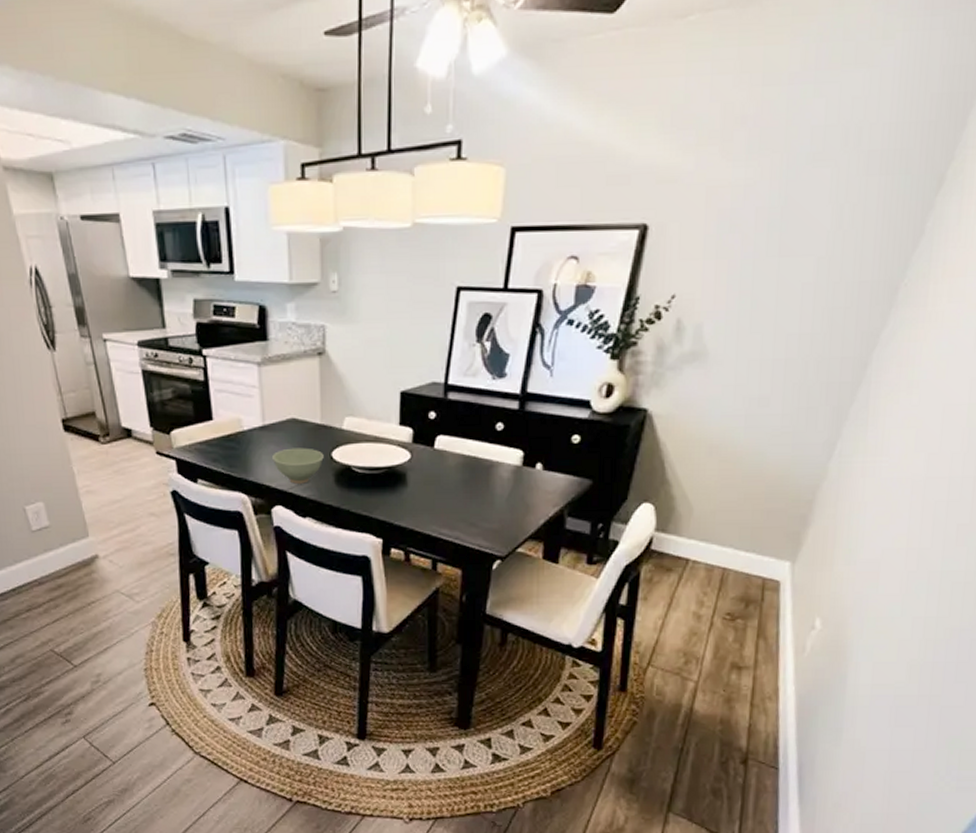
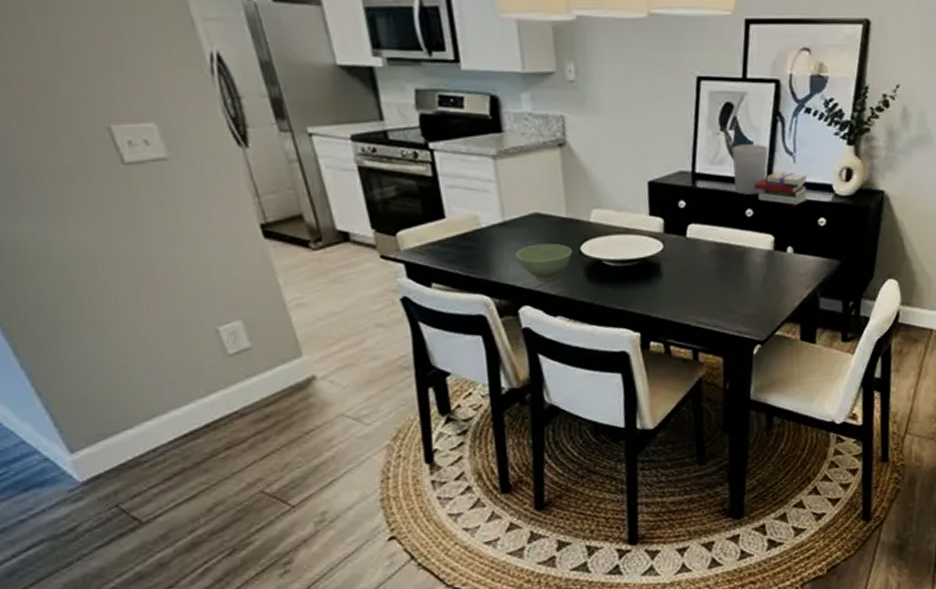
candle holder: none [487,356,525,408] -> present [732,144,769,195]
books: none [507,384,565,422] -> present [754,171,808,206]

